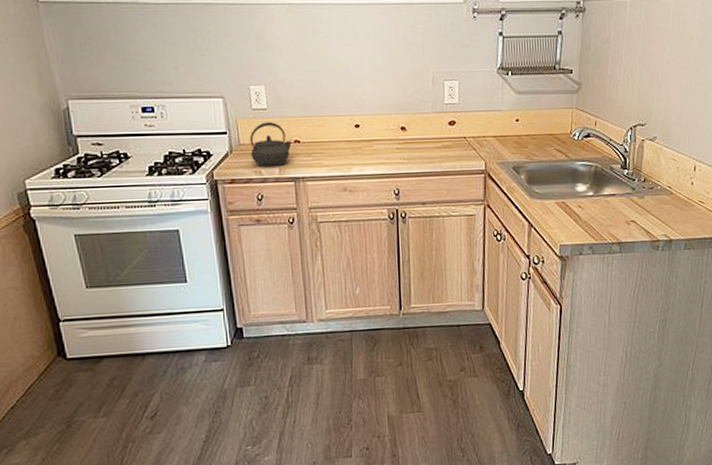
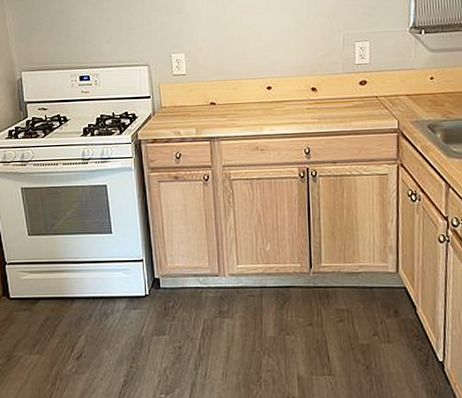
kettle: present [249,122,292,168] -> none [170,86,208,128]

